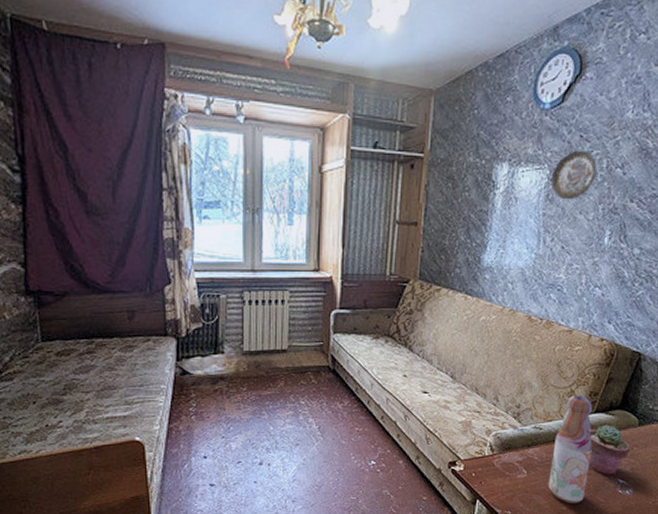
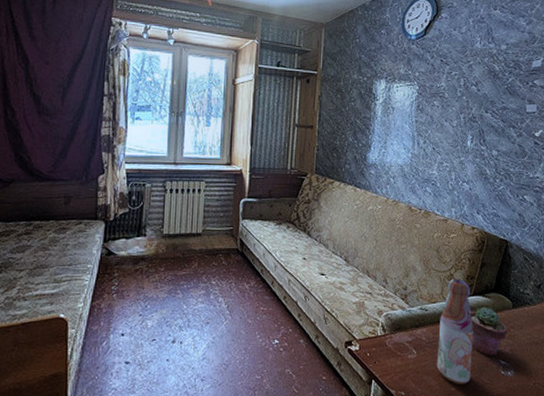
decorative plate: present [551,150,597,200] -> none [420,71,456,110]

